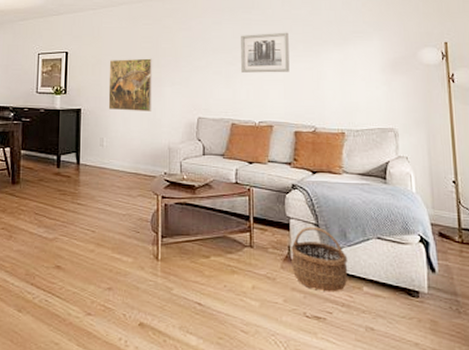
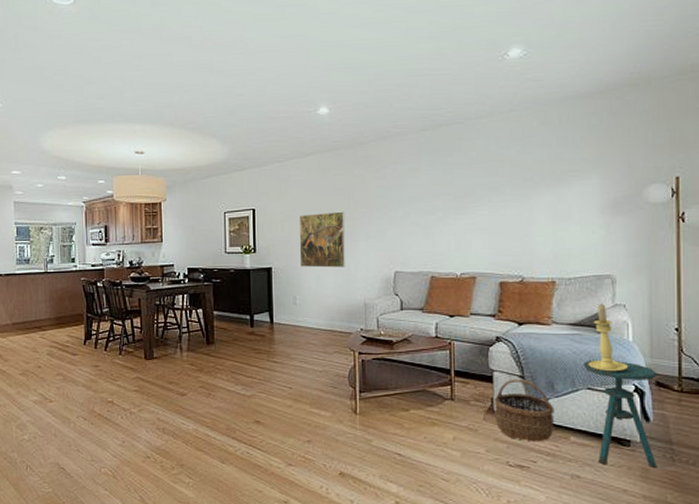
wall art: present [241,32,290,73] -> none [441,175,495,222]
side table: none [372,209,445,320] -> present [583,359,658,467]
candle holder: none [376,156,414,222] -> present [588,304,629,372]

